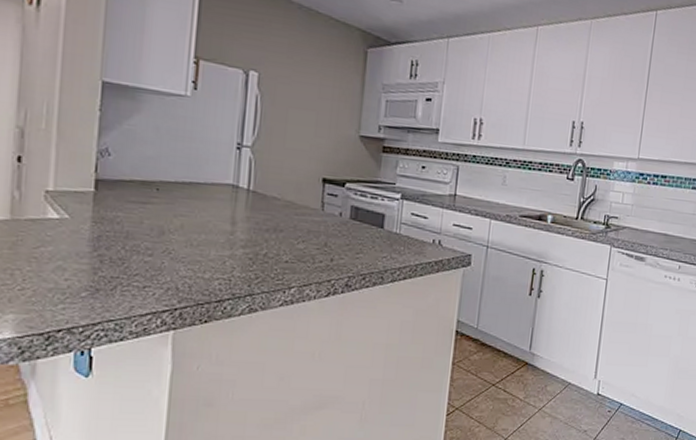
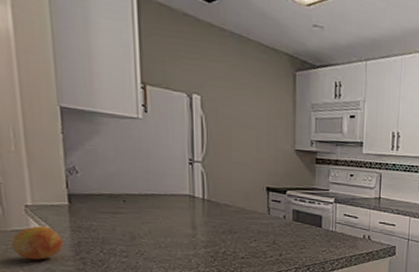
fruit: none [22,215,81,256] -> present [11,226,63,260]

